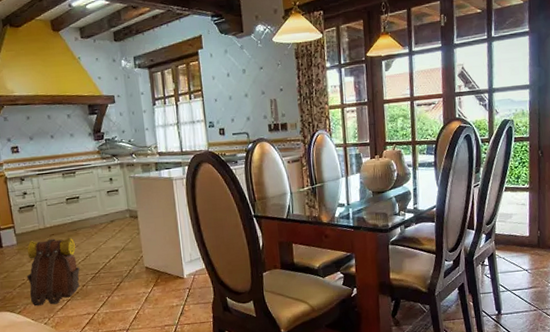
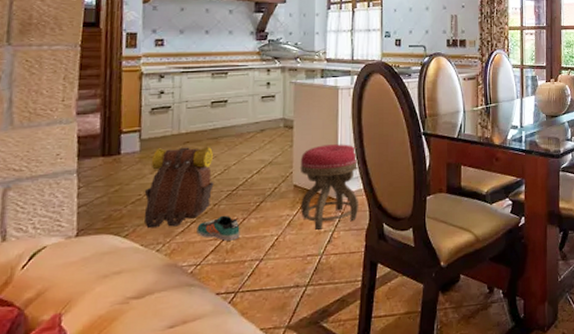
sneaker: none [72,294,107,315] -> present [196,215,240,241]
stool: none [147,229,204,304] -> present [300,144,360,230]

